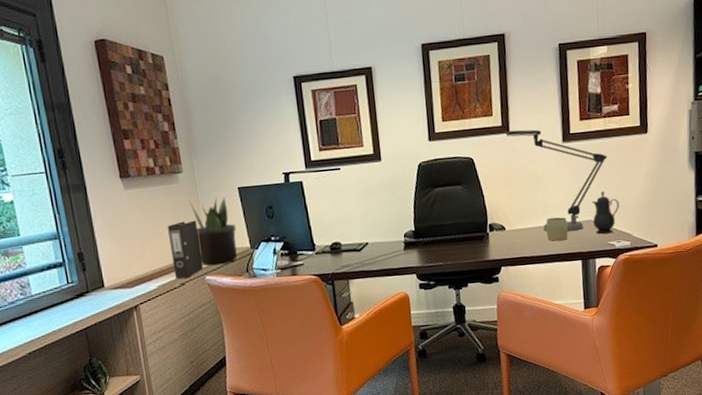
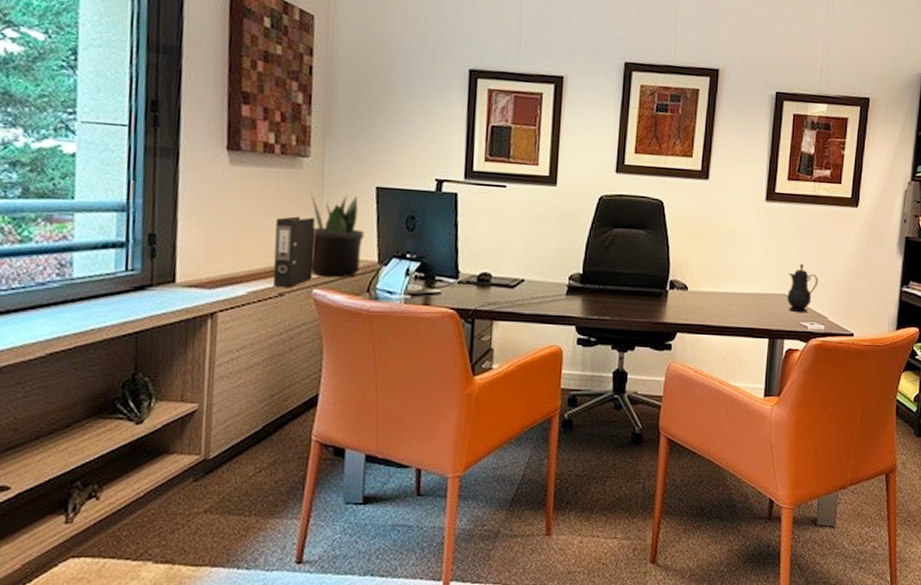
desk lamp: present [505,129,607,231] -> none [704,177,812,303]
mug: present [546,217,568,241] -> none [733,285,759,313]

